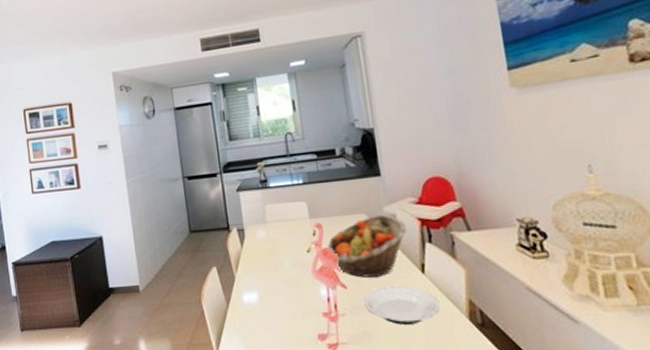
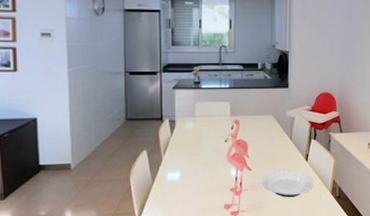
fruit basket: present [327,215,408,279] -> none [241,117,301,164]

